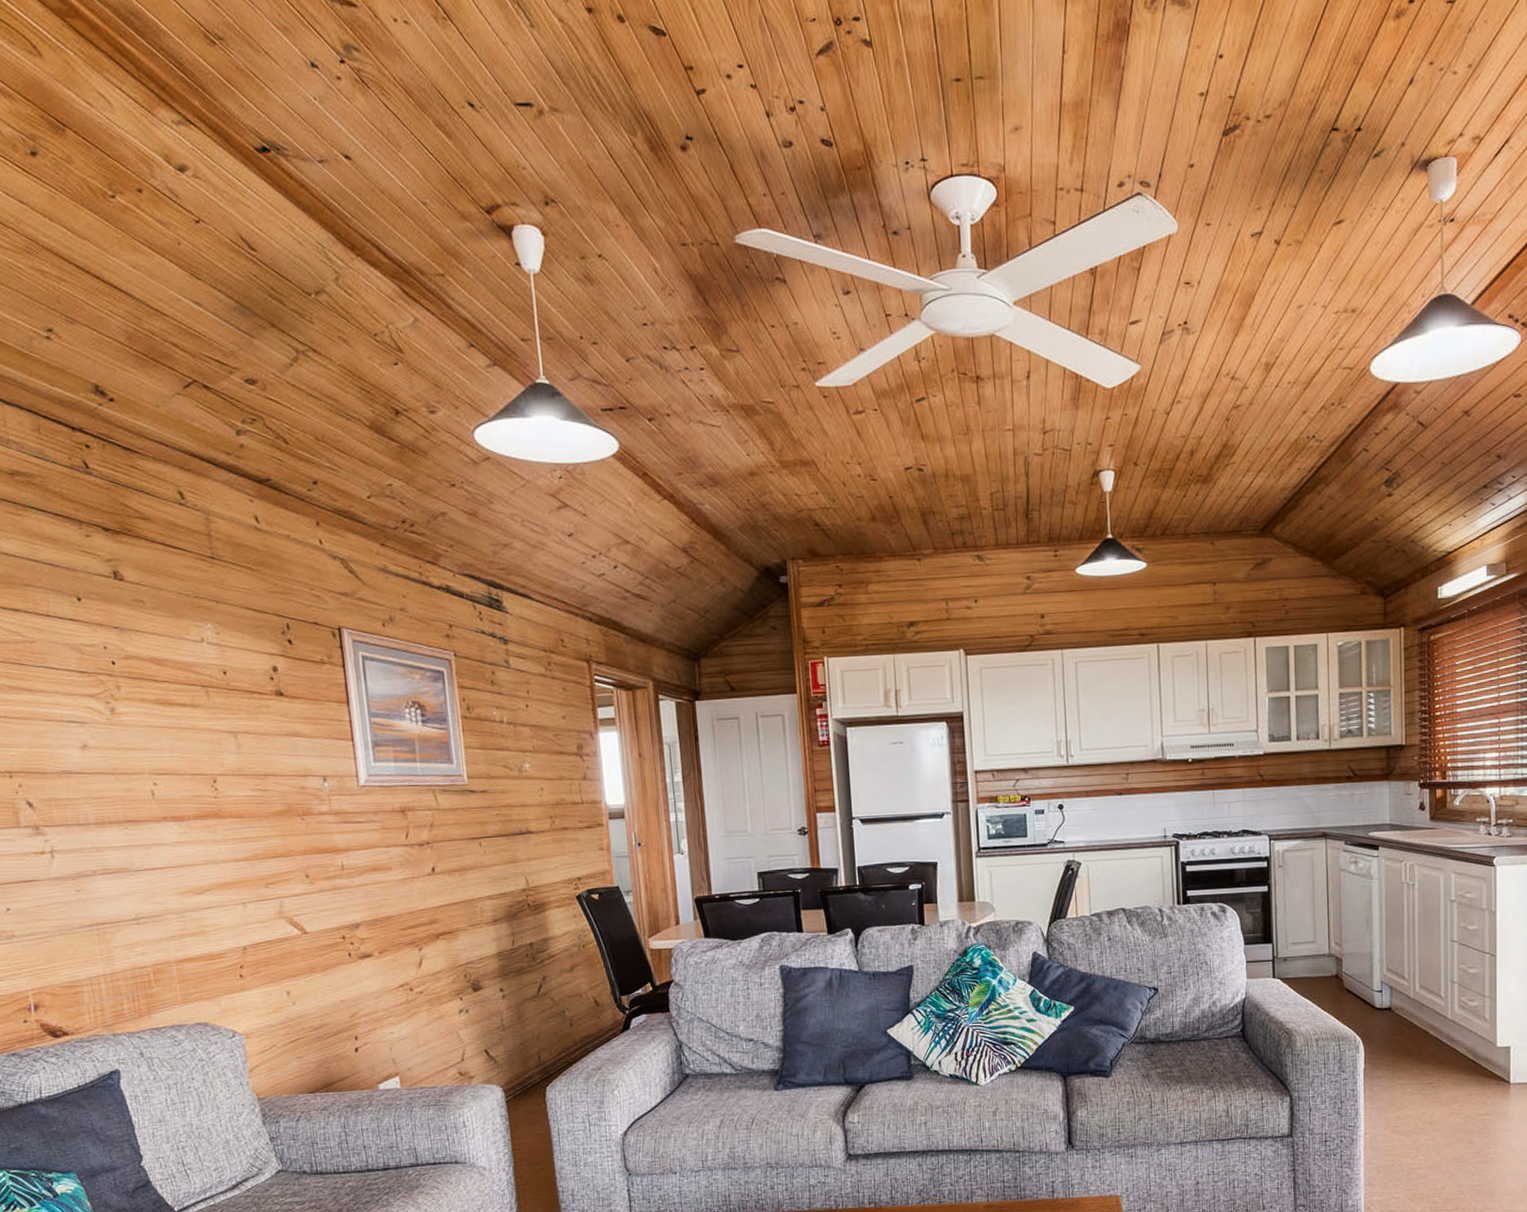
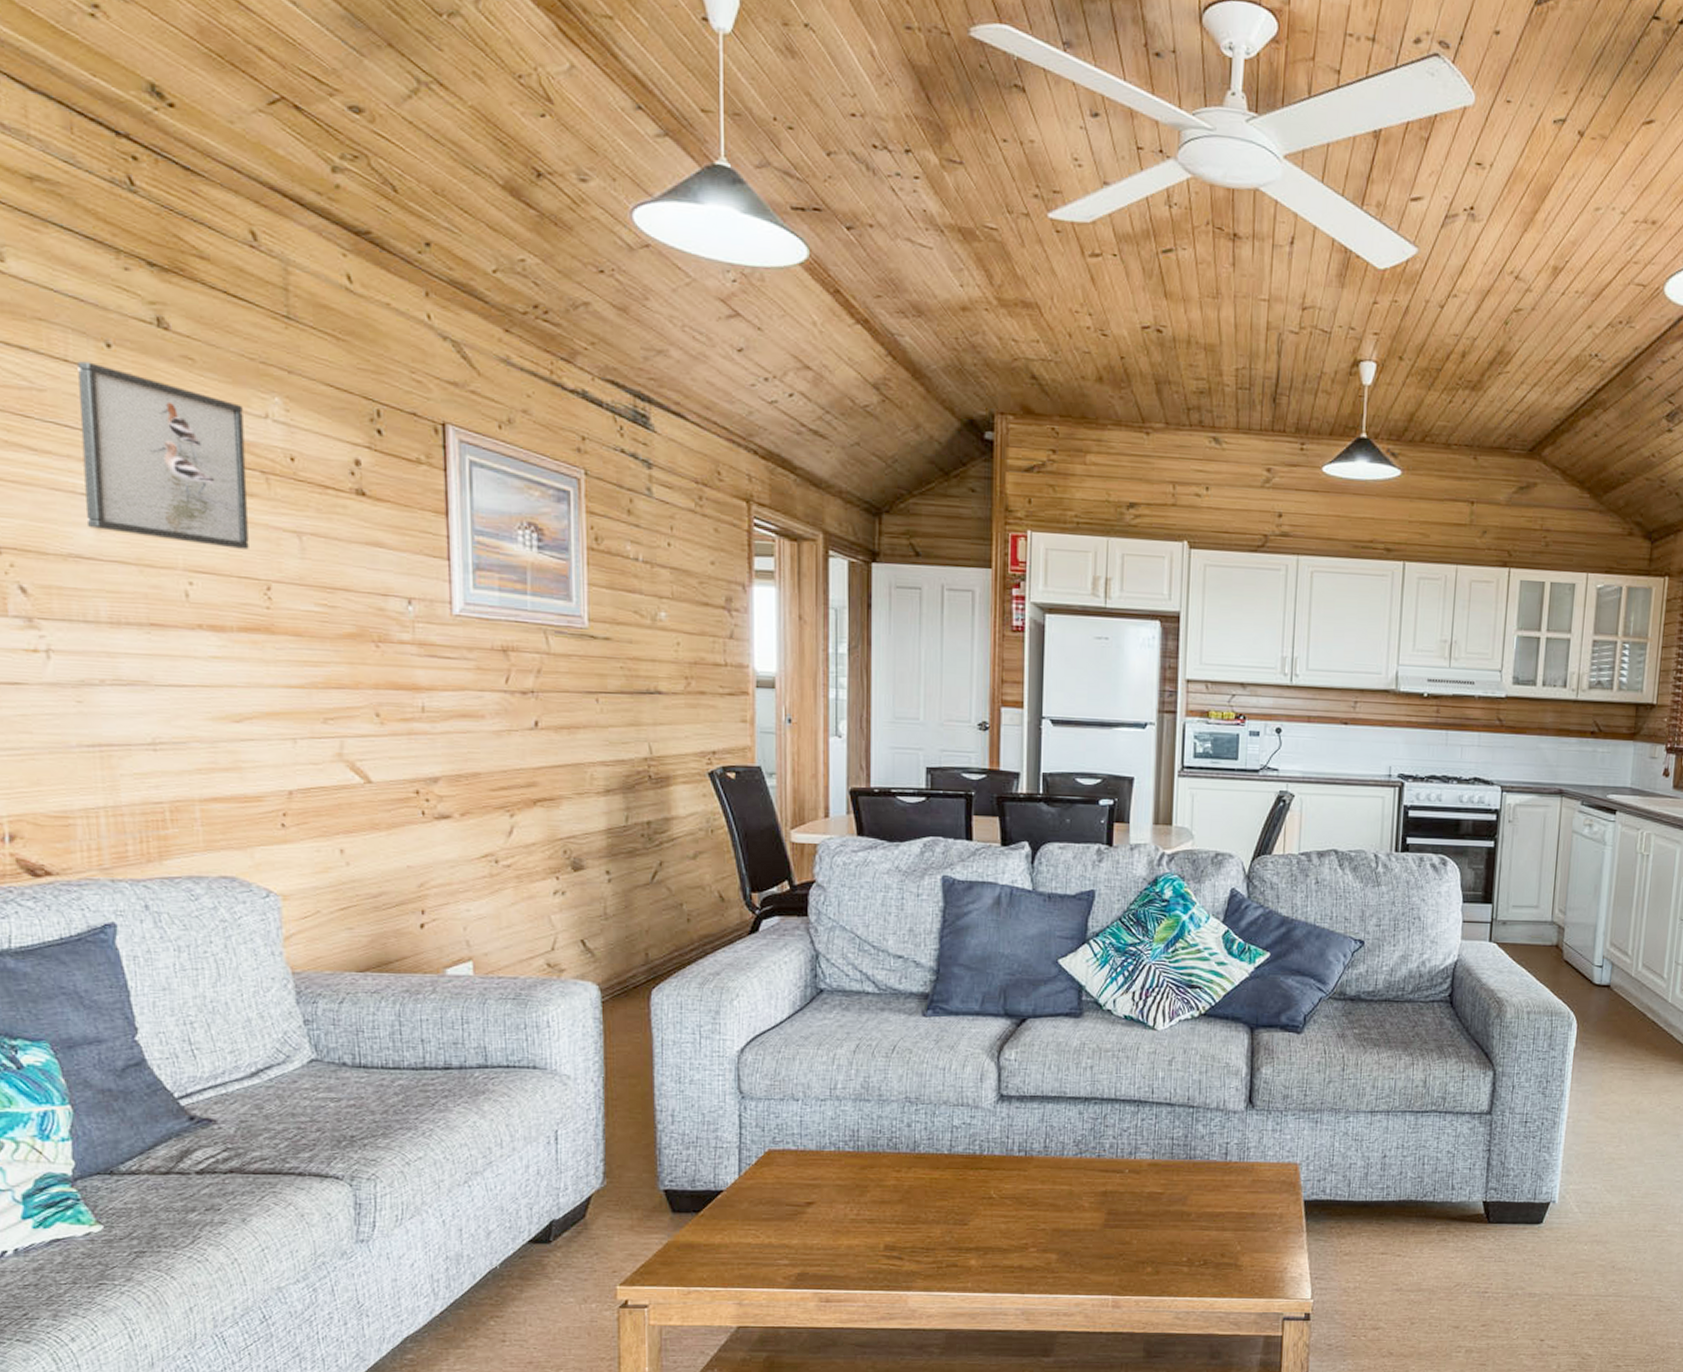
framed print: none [57,614,197,752] -> present [77,361,249,550]

